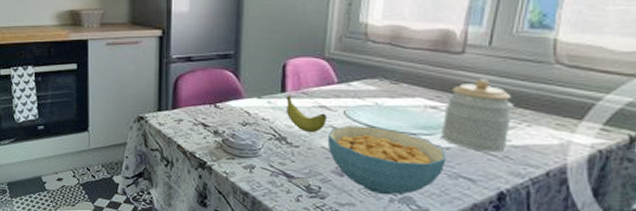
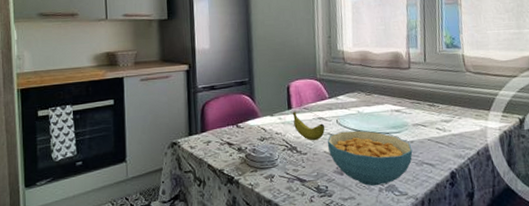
jar: present [440,79,514,152] -> none [405,86,450,142]

